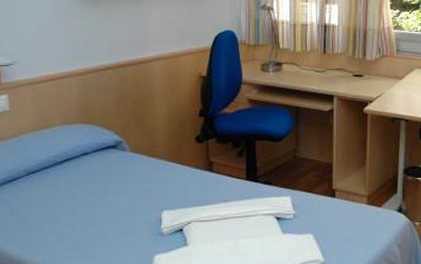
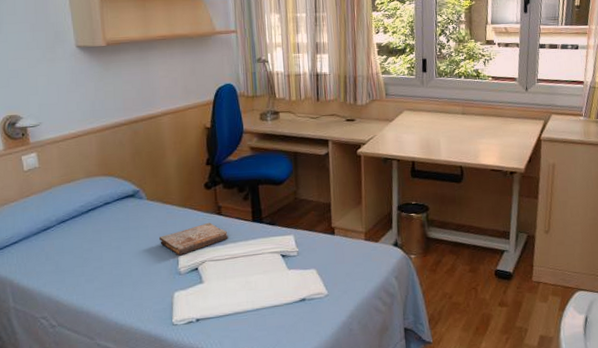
book: none [140,179,219,215] -> present [158,222,229,256]

